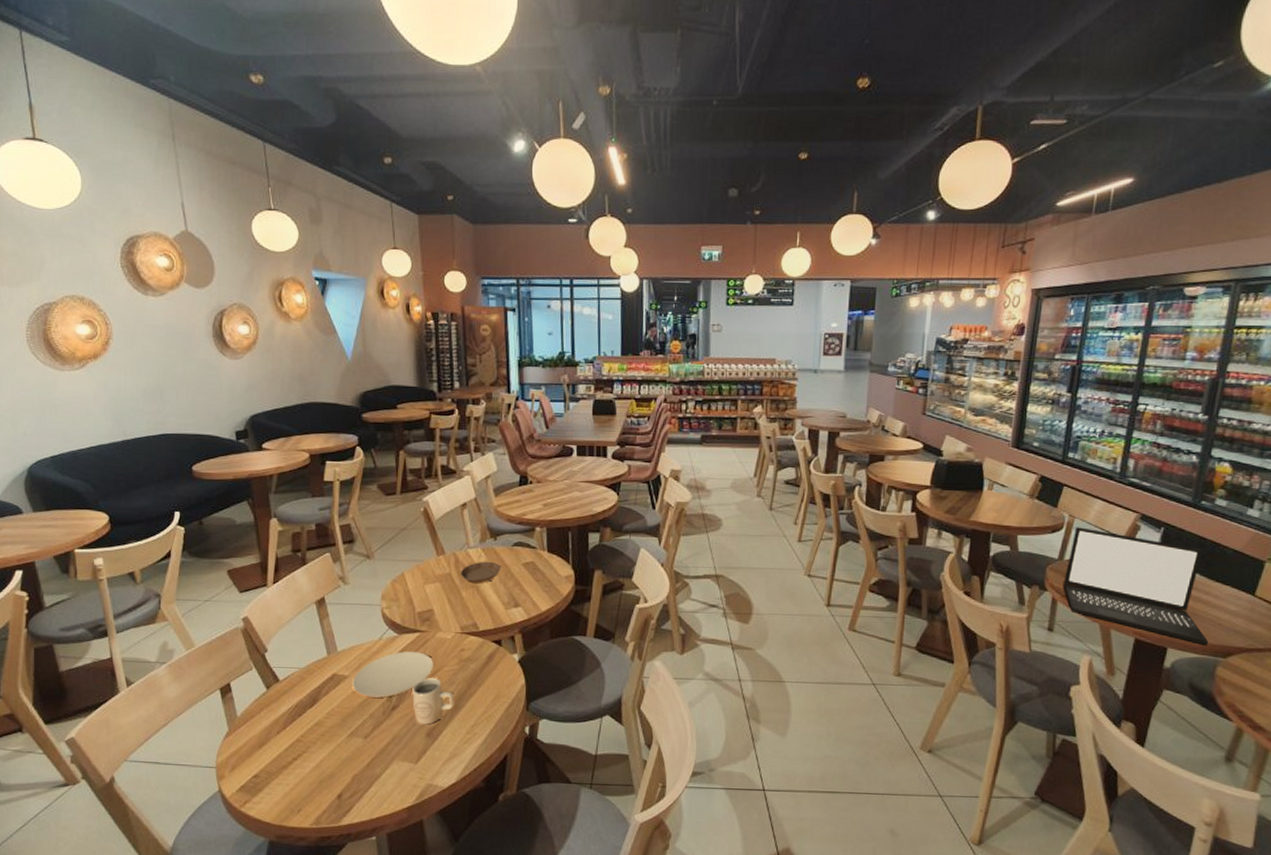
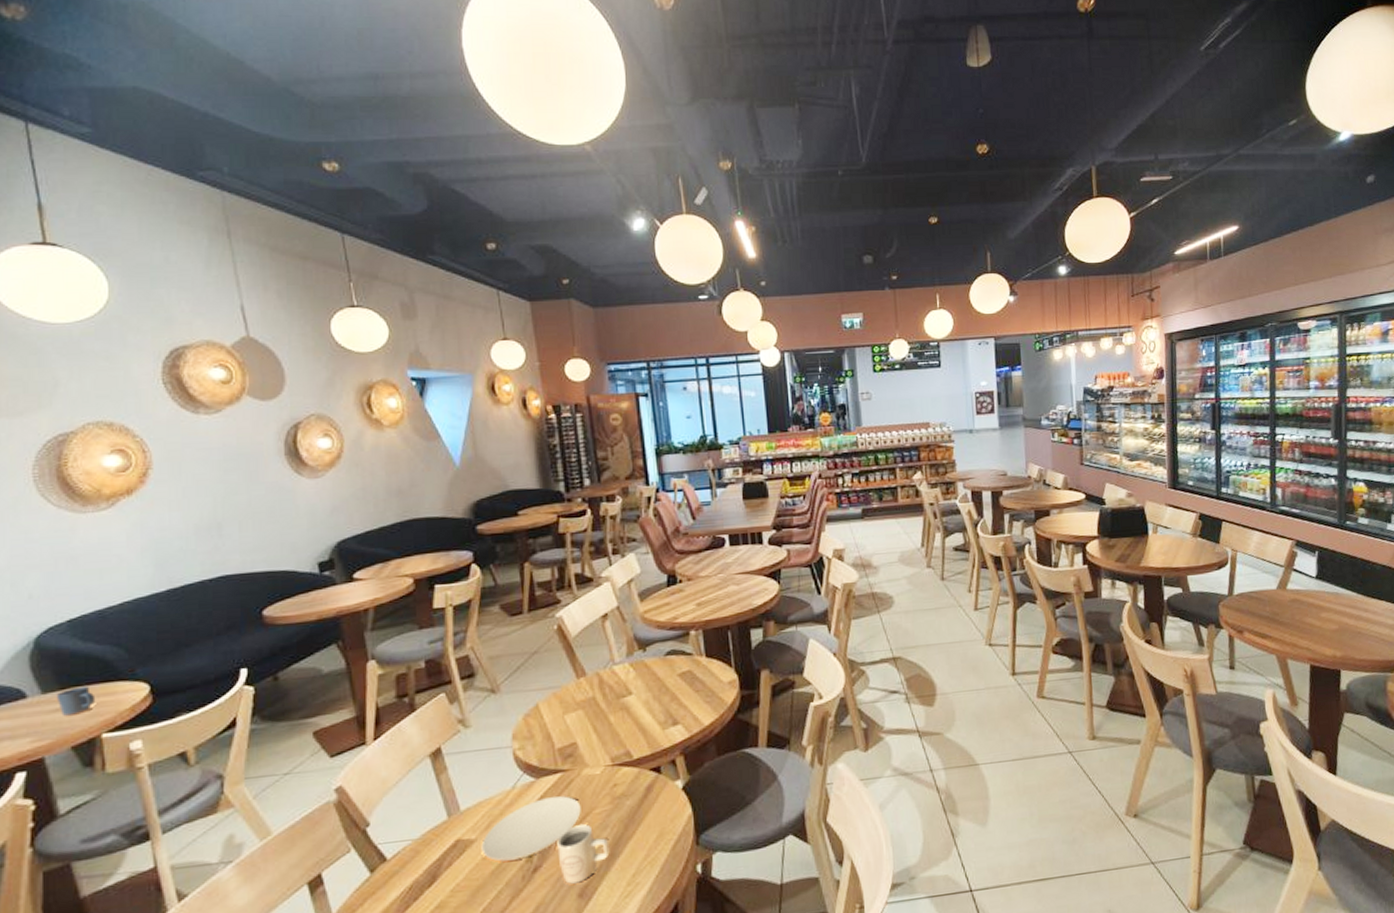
mug: none [43,510,71,533] -> present [56,686,96,717]
saucer: present [460,561,501,584] -> none [605,676,654,705]
laptop: present [1063,527,1209,645] -> none [1236,560,1376,663]

